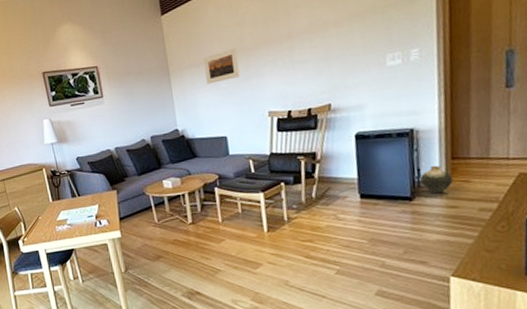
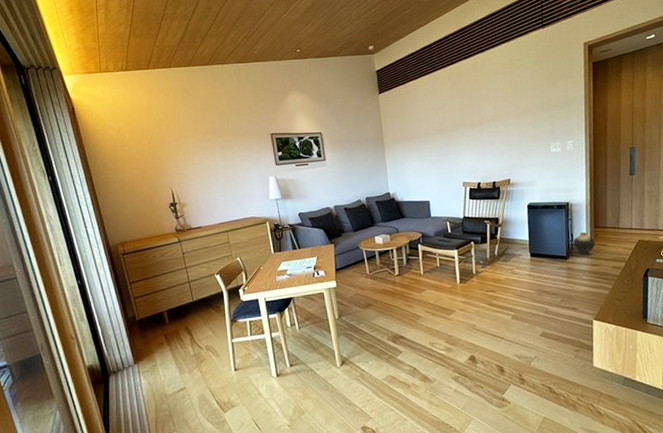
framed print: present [203,47,240,84] -> none [412,127,441,156]

